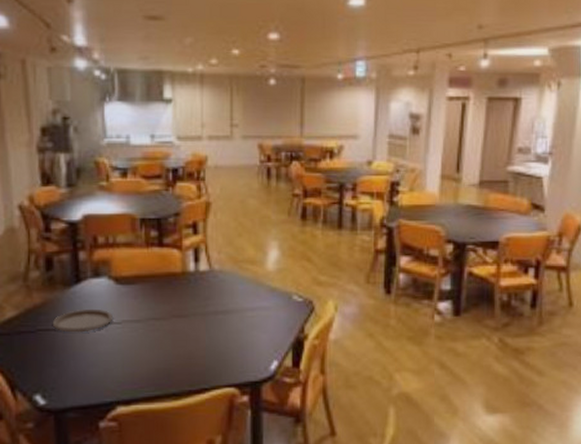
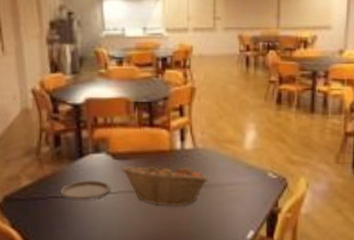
fruit basket: none [125,287,227,336] -> present [121,163,209,206]

